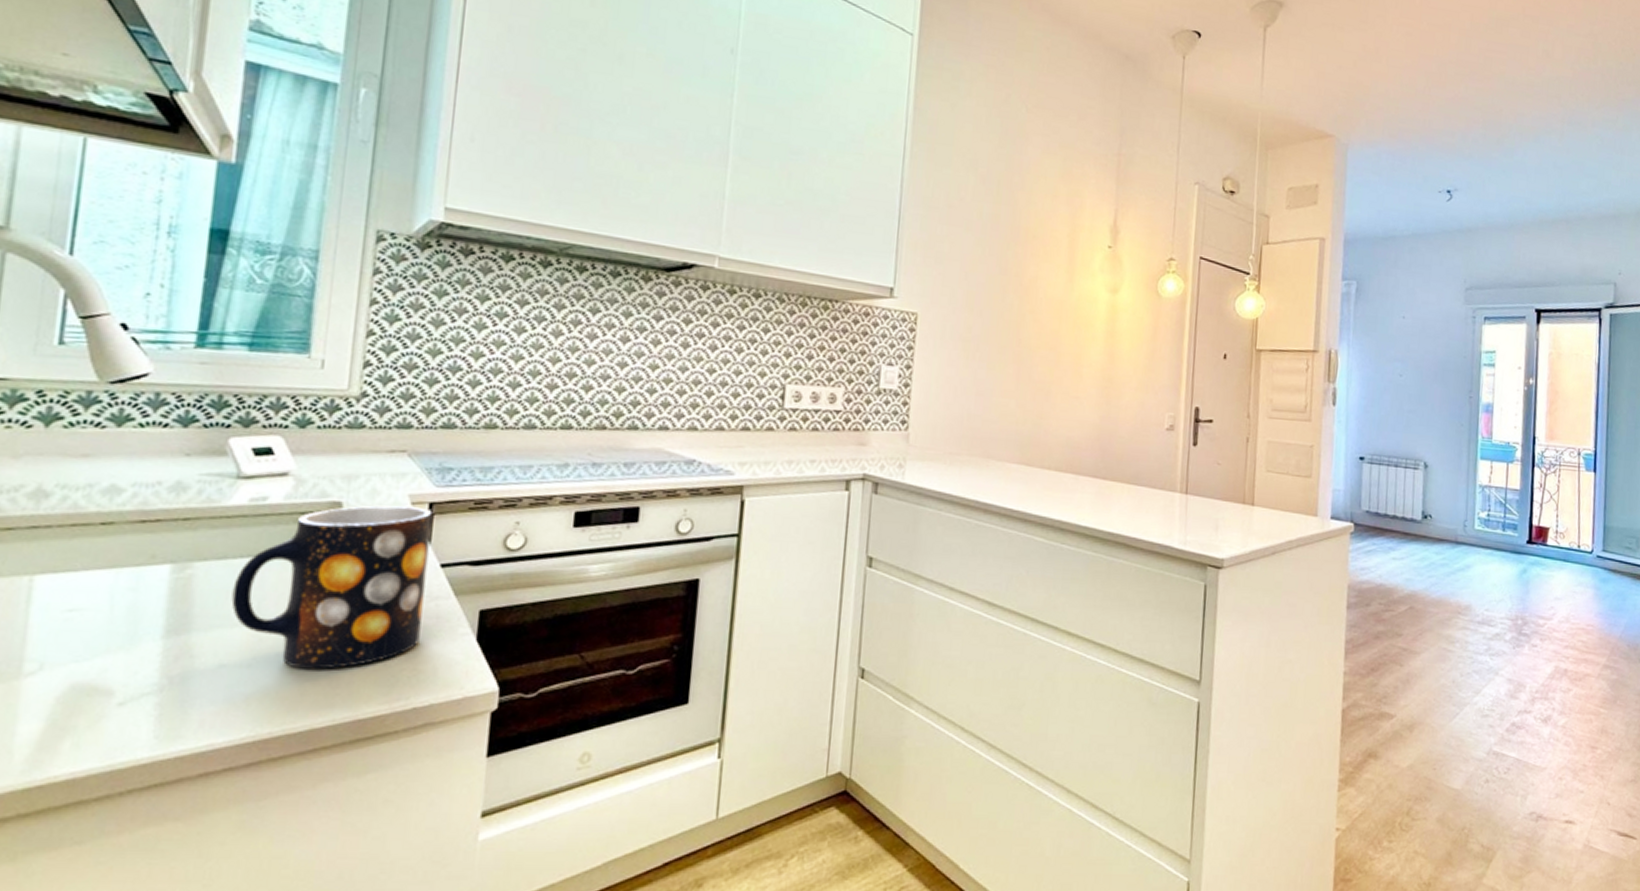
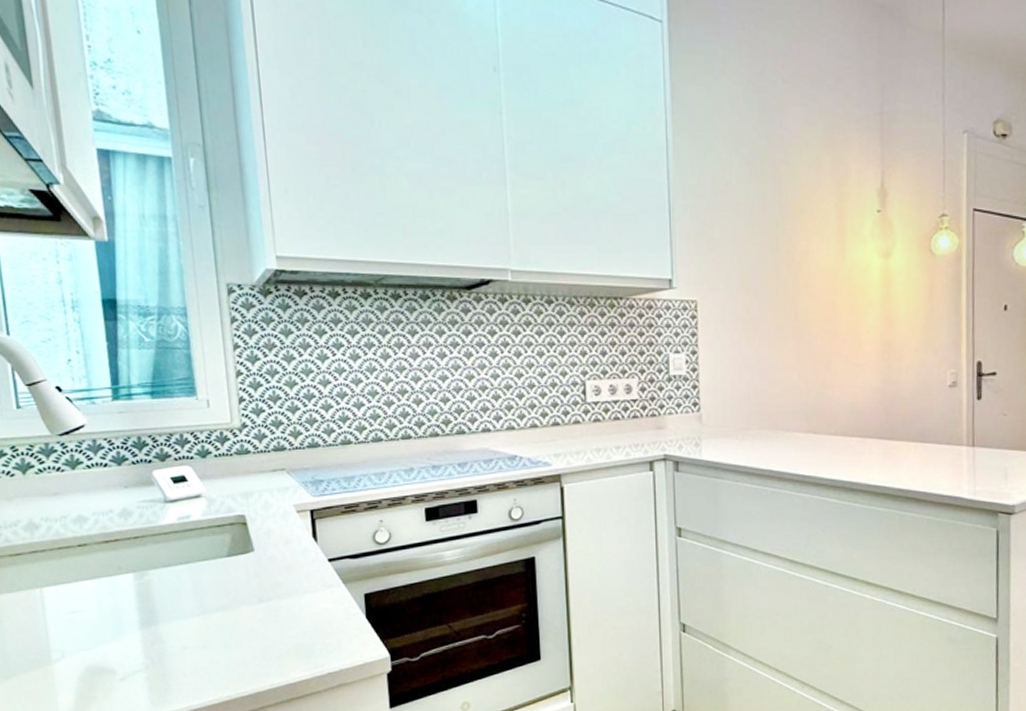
mug: present [231,505,433,670] -> none [180,514,323,647]

